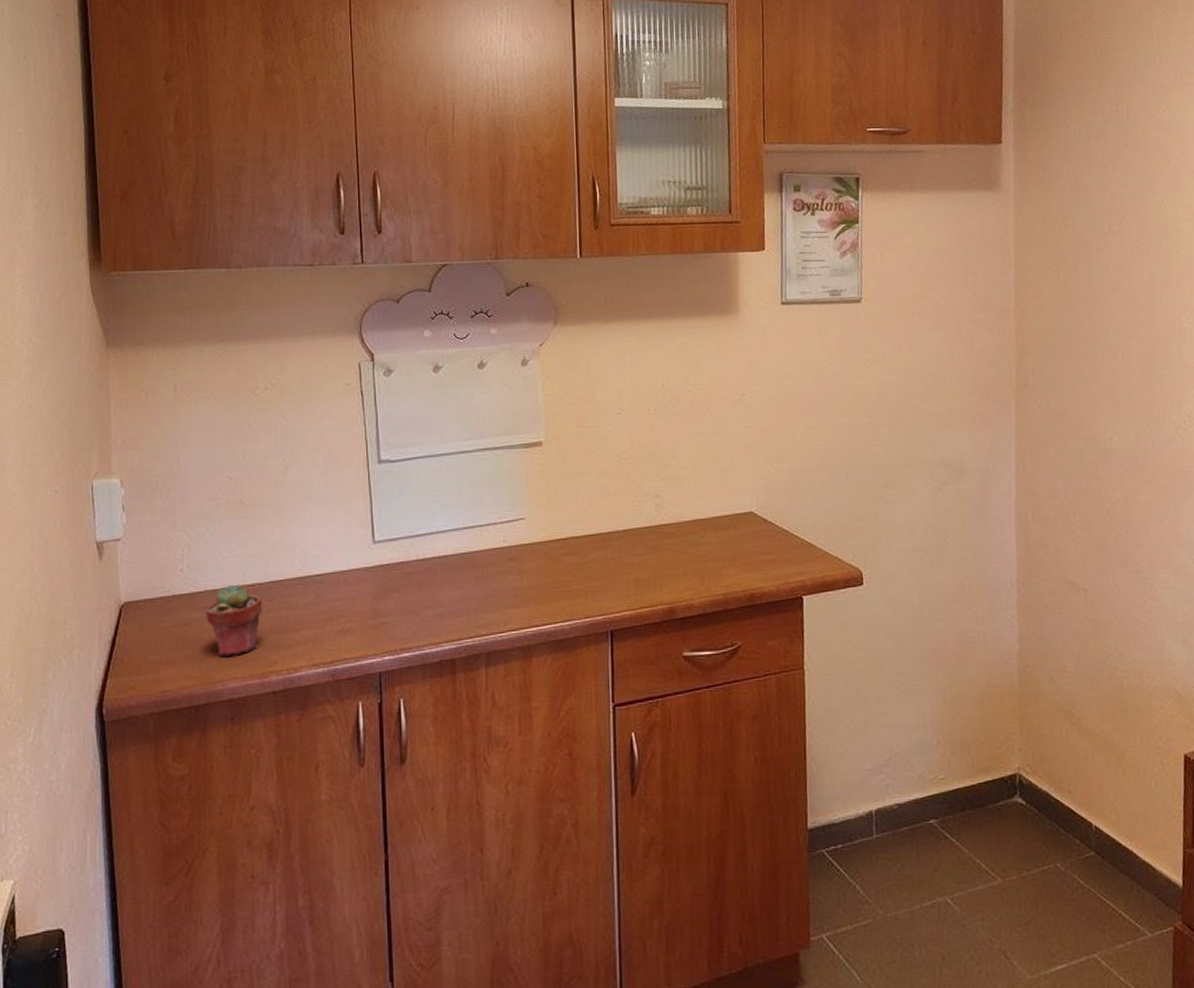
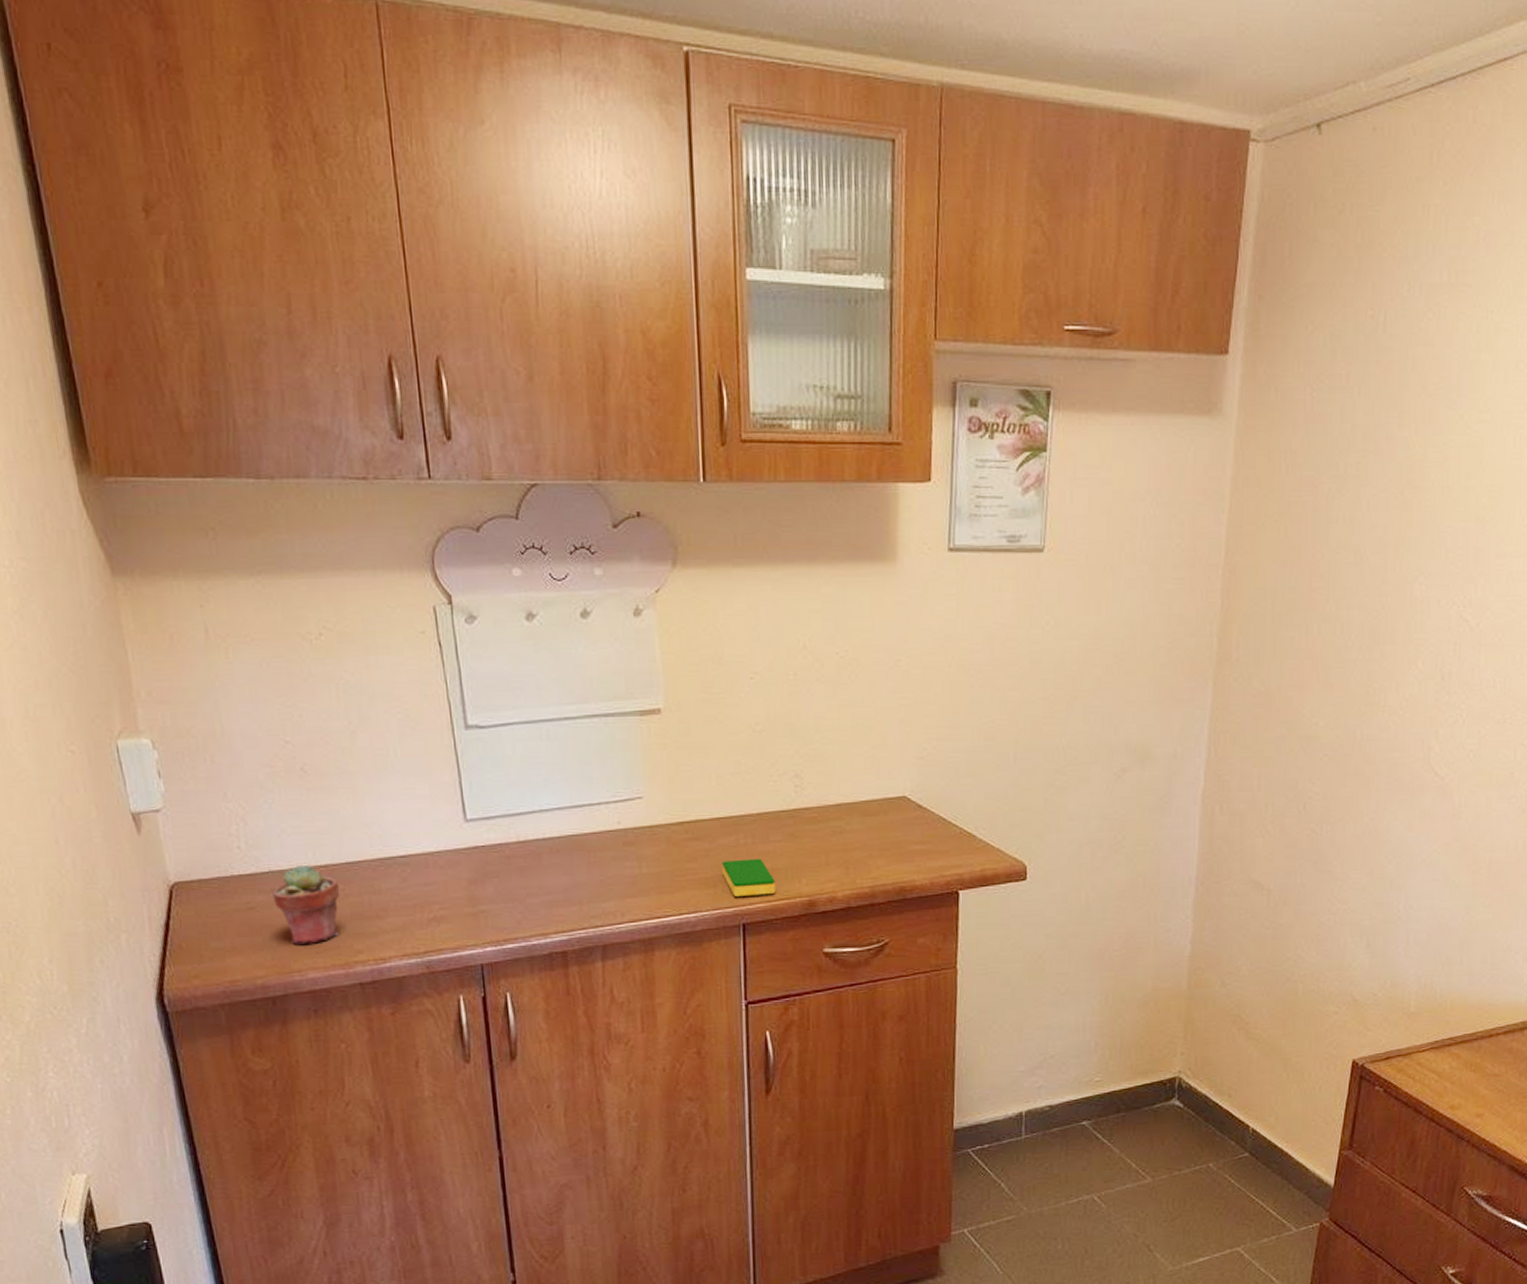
dish sponge: none [593,570,639,605] -> present [722,858,775,896]

